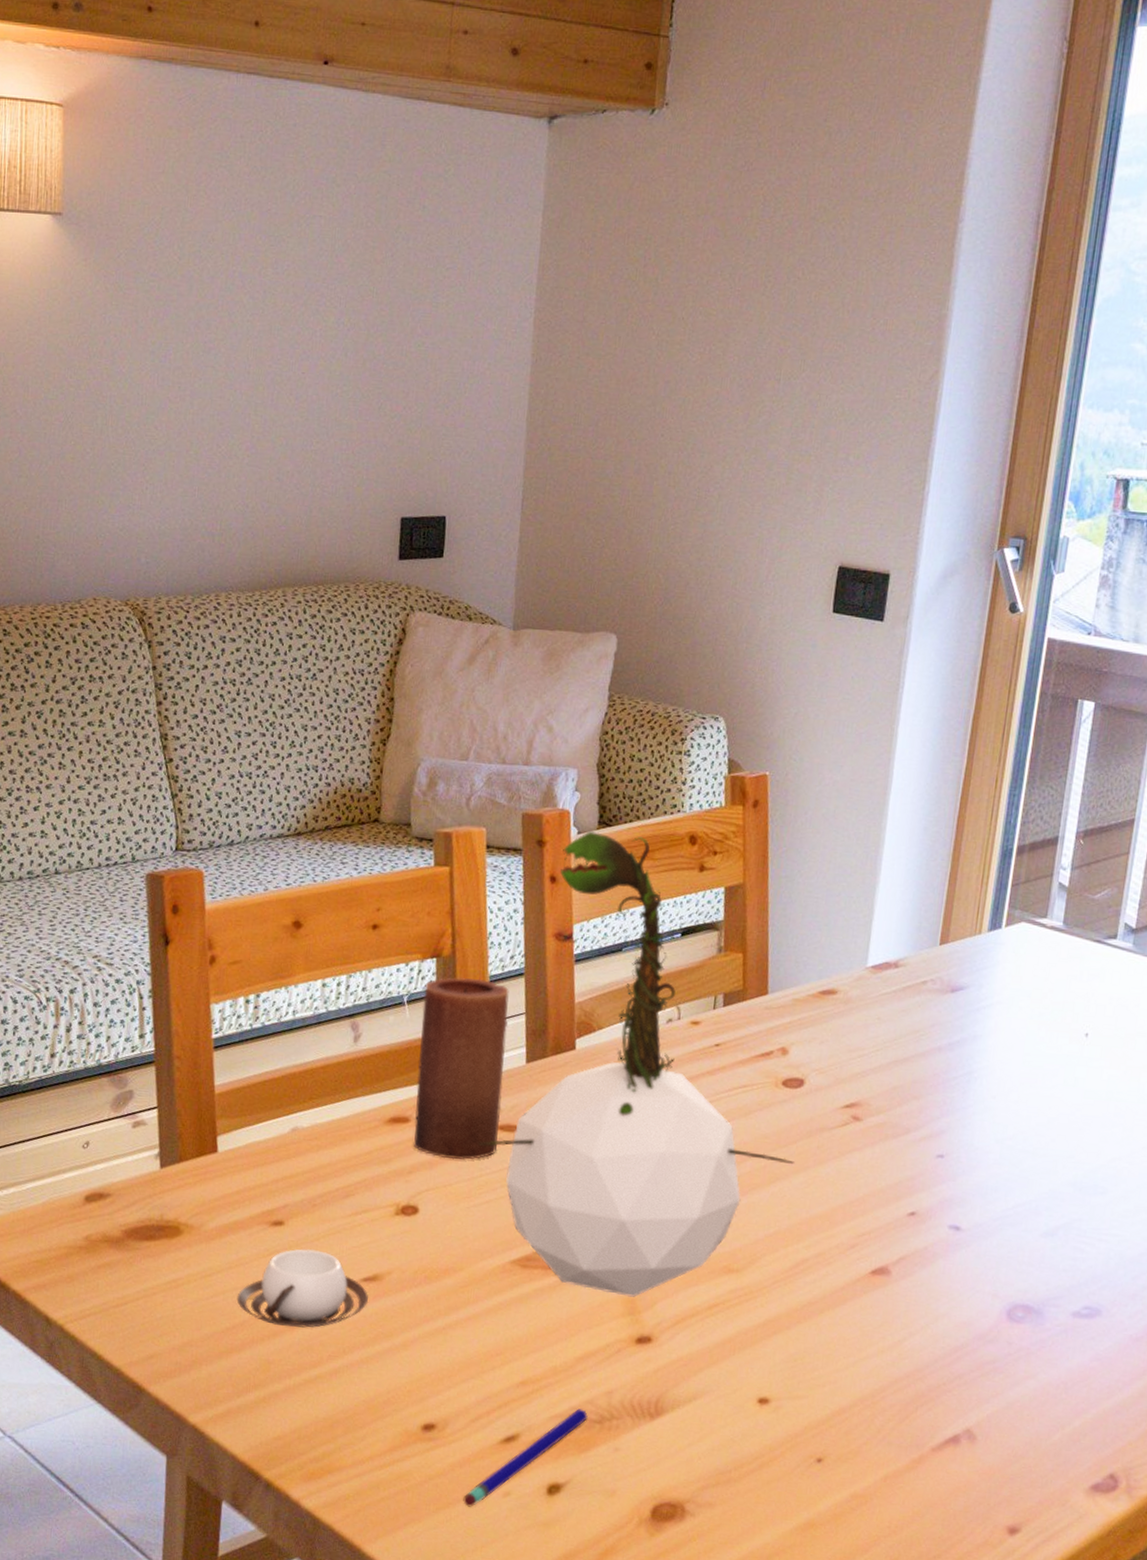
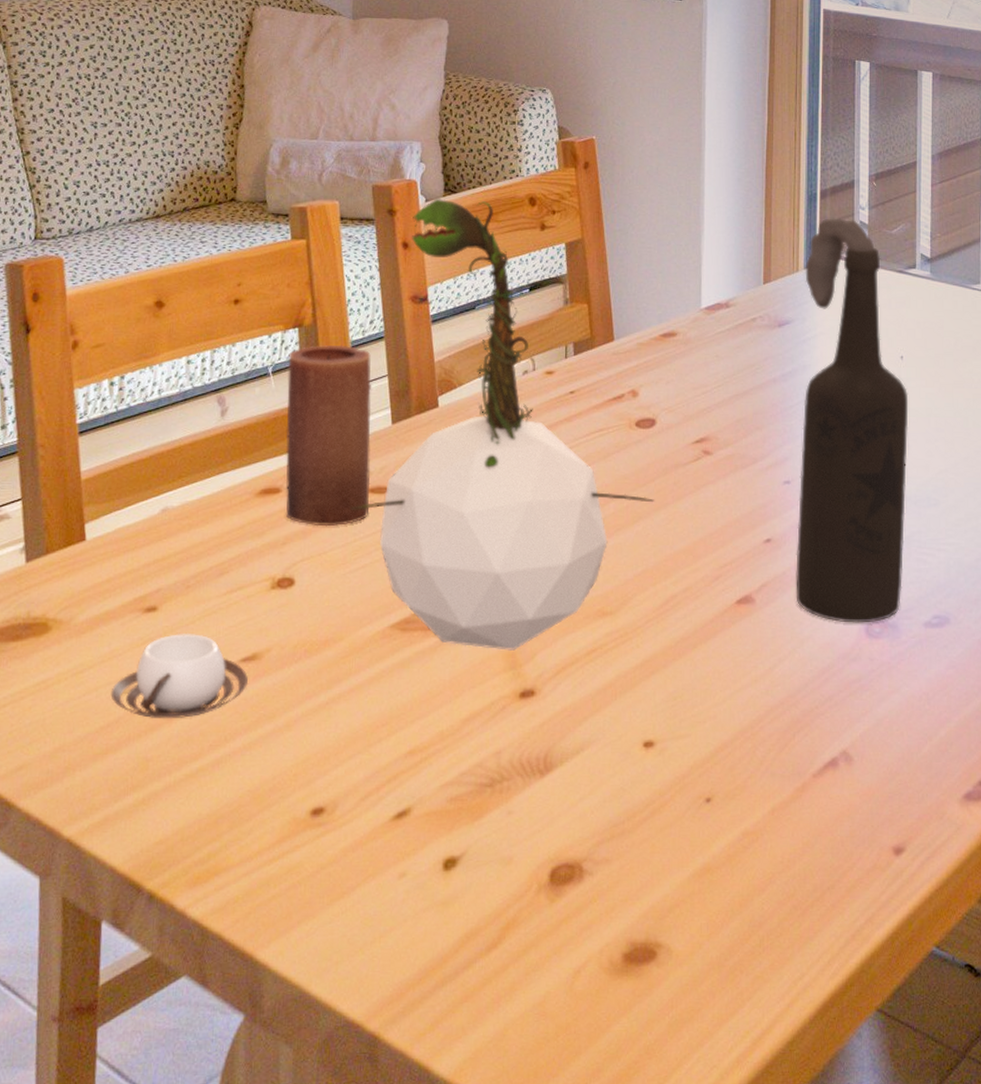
pen: present [463,1409,588,1507] -> none [358,773,478,894]
bottle: none [935,877,1089,1307] -> present [796,218,909,623]

